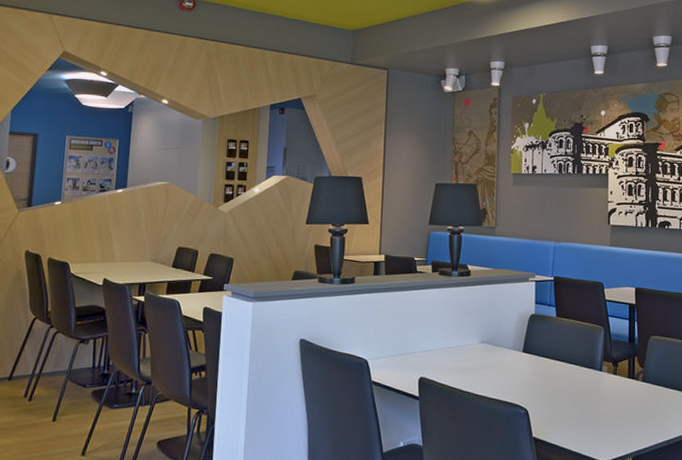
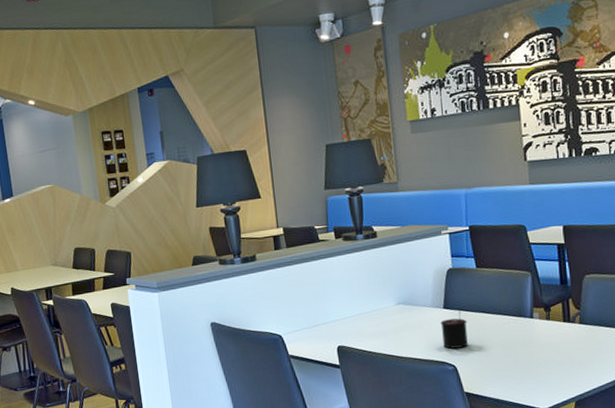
candle: none [518,356,543,393] -> present [440,311,468,349]

